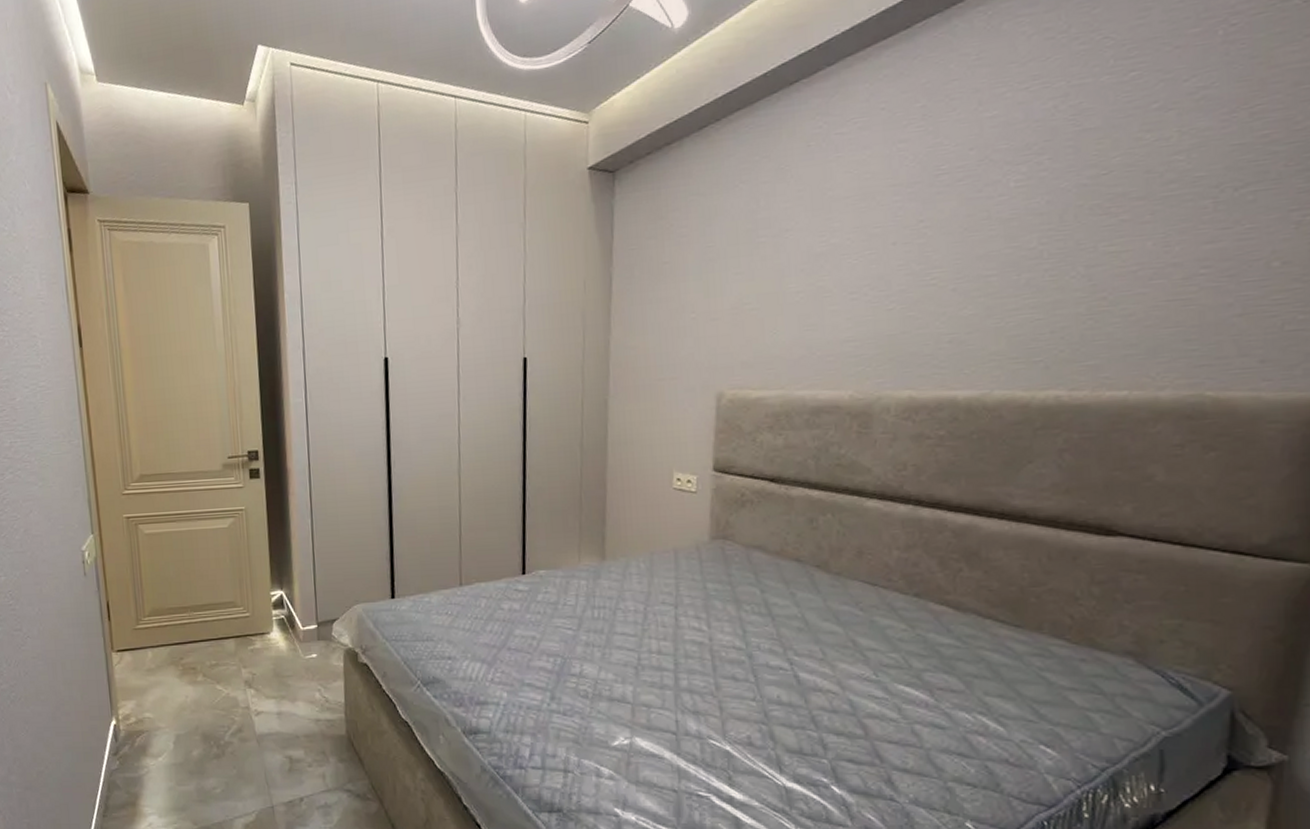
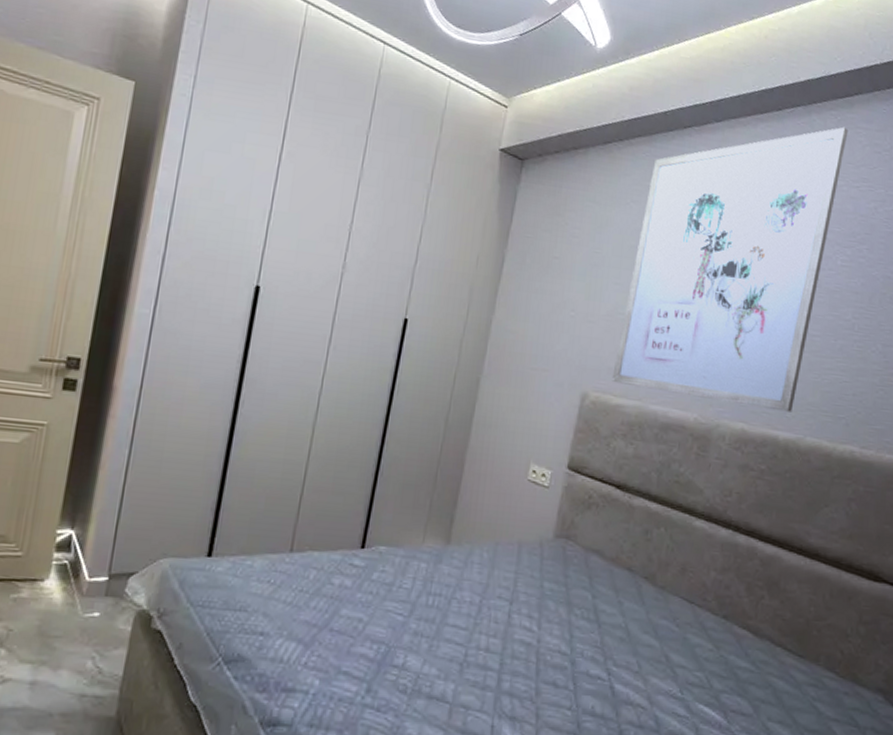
wall art: none [747,21,1005,376] -> present [612,126,849,412]

